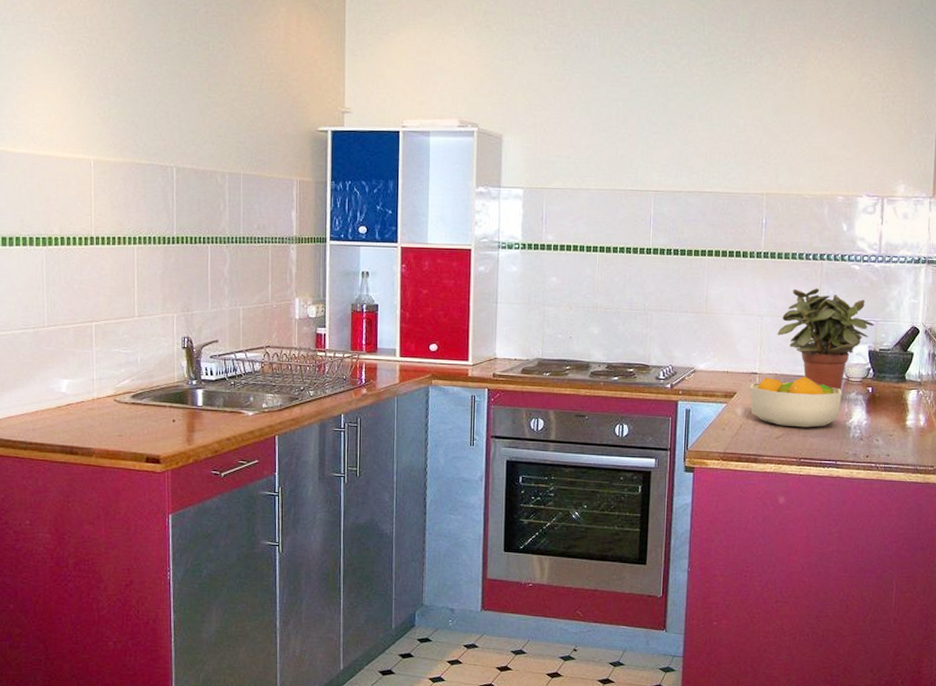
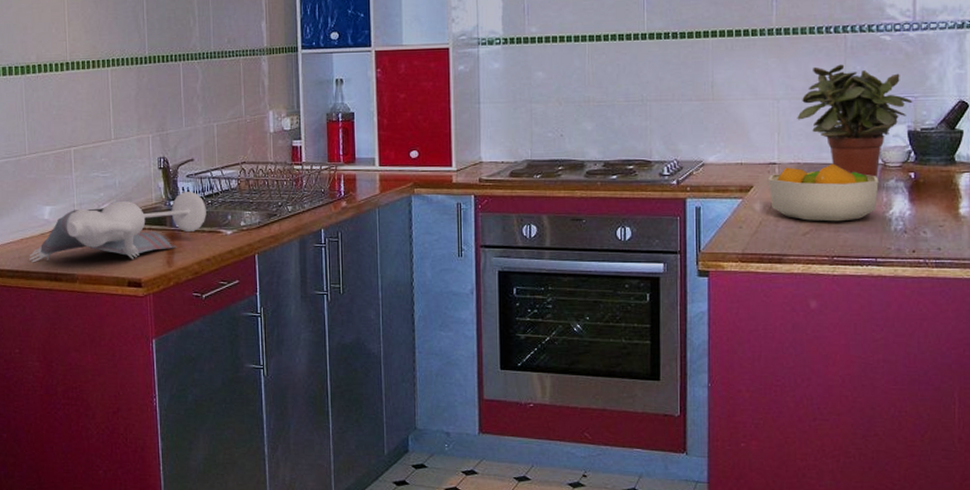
shawl: none [44,372,229,436] -> present [29,192,206,263]

